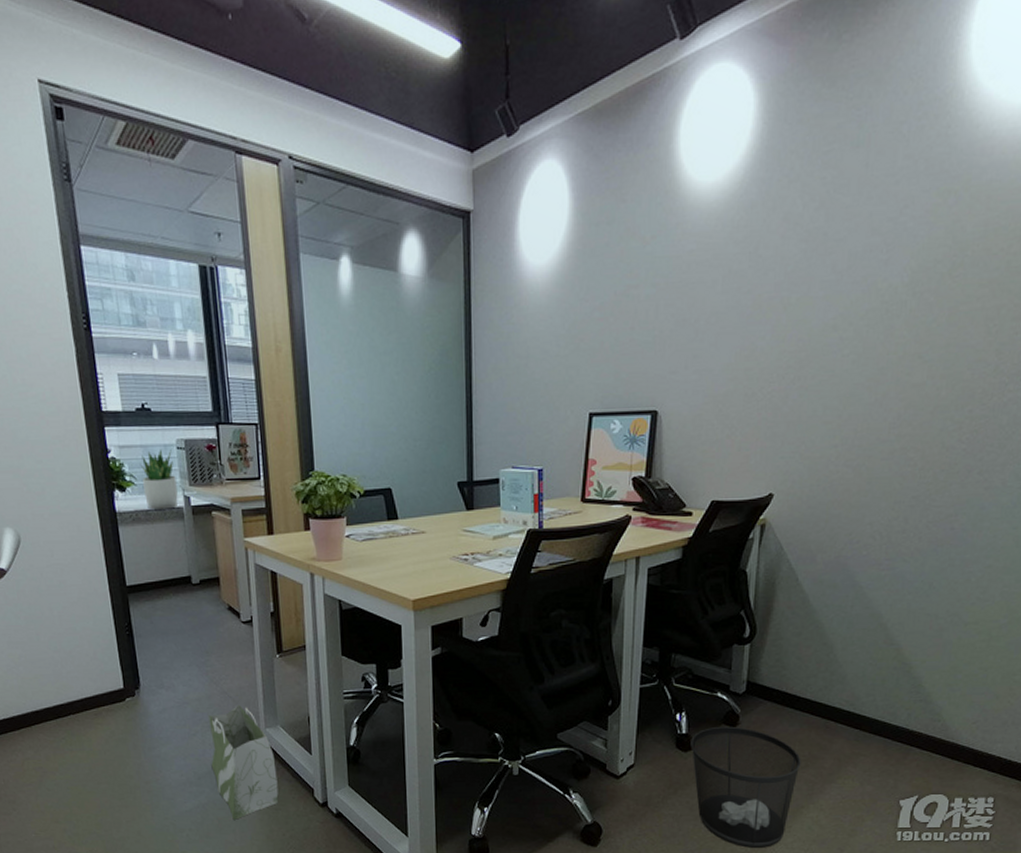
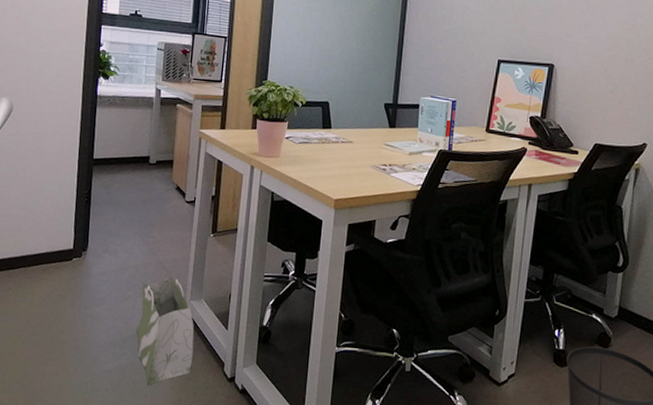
planter: present [140,448,179,510] -> none [123,48,154,98]

